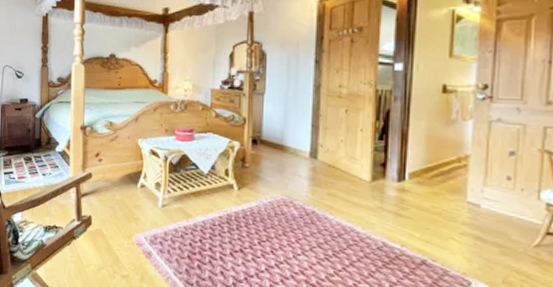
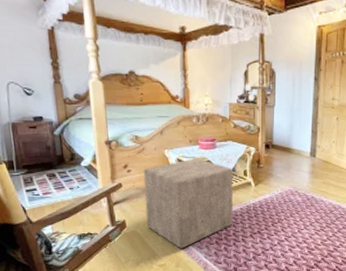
stool: none [113,150,212,259] -> present [143,158,233,249]

